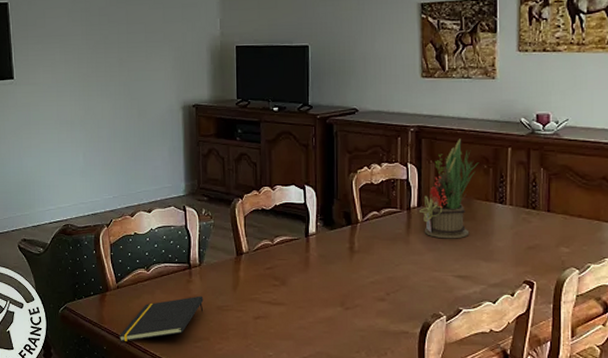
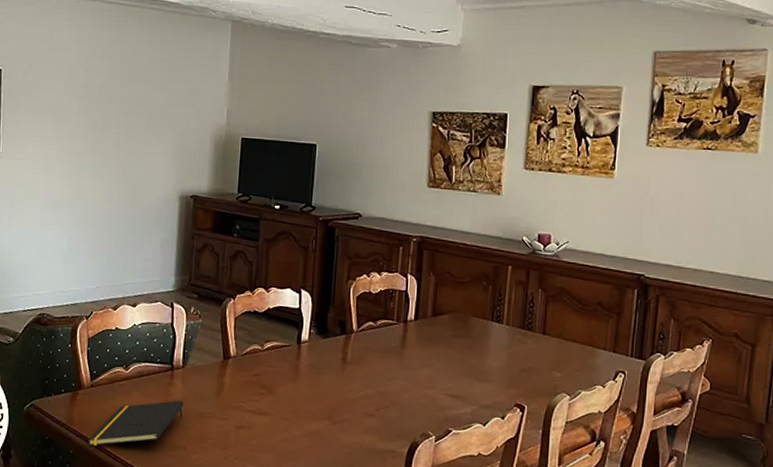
flower arrangement: present [420,138,479,239] -> none [416,253,479,356]

